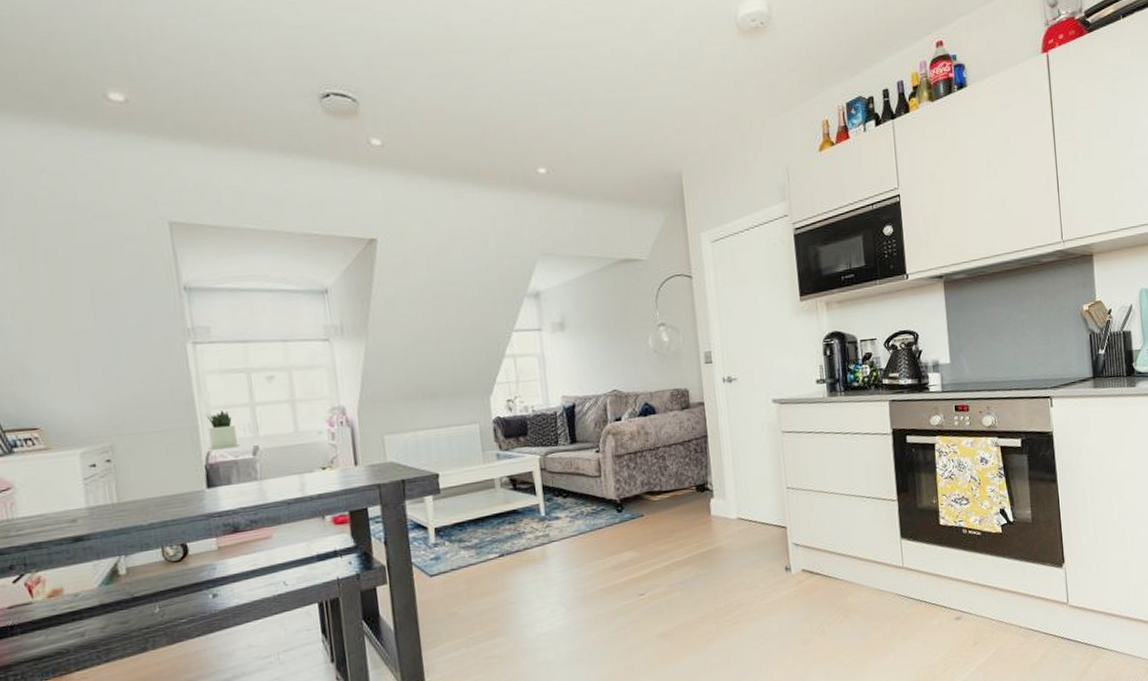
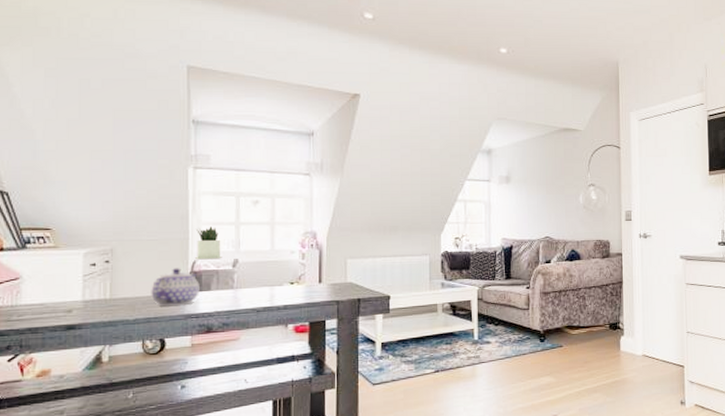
teapot: none [162,461,219,507] -> present [151,268,200,307]

